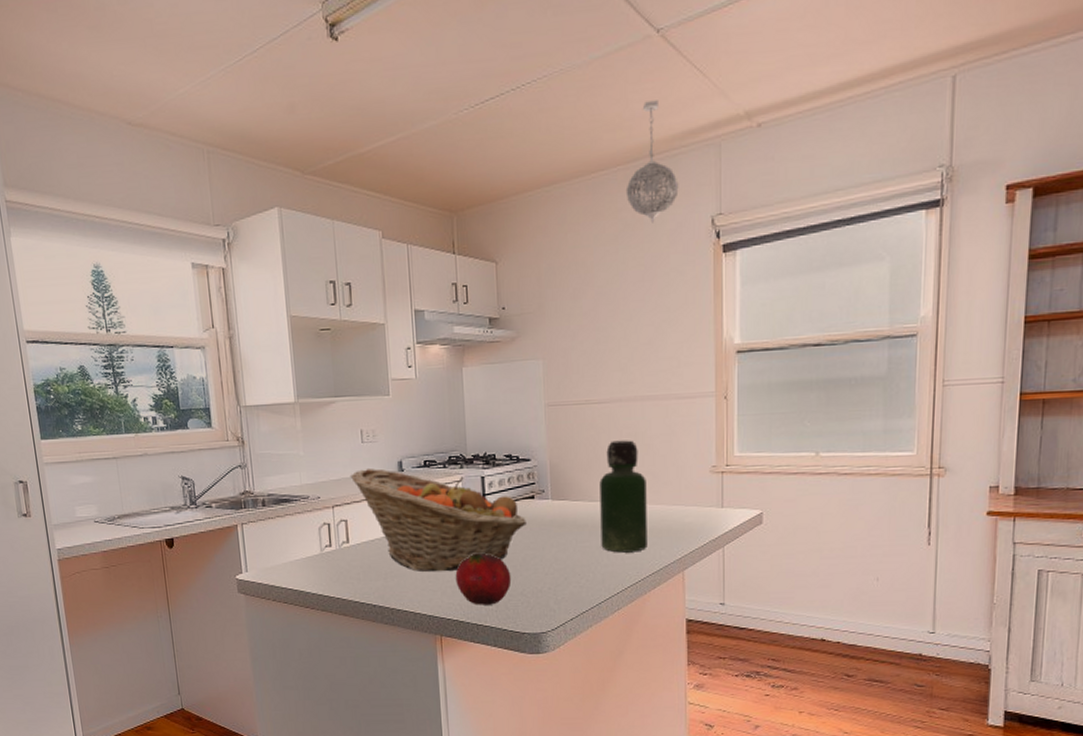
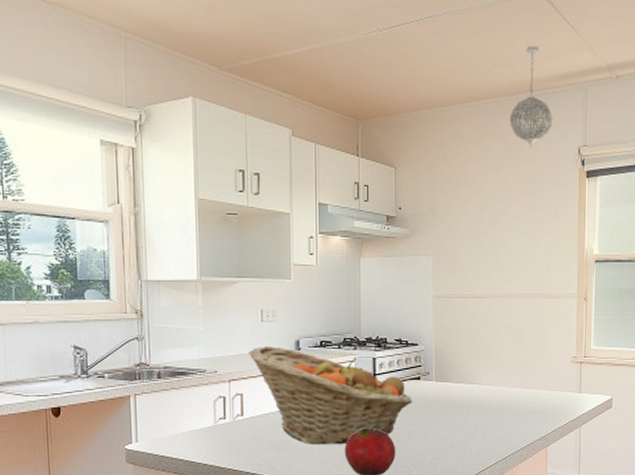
bottle: present [599,440,647,553] -> none [477,331,518,430]

